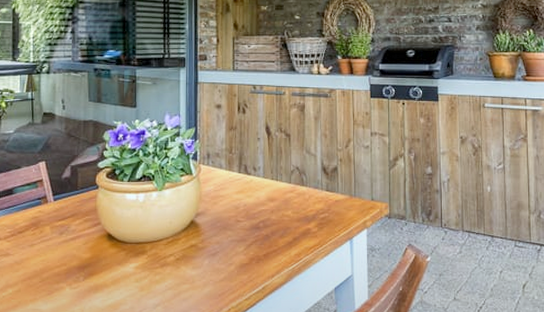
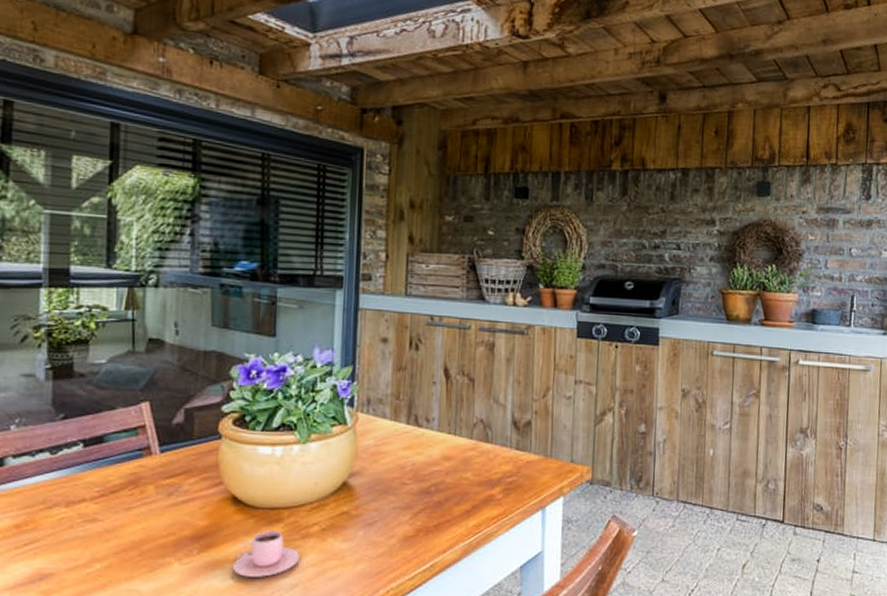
teacup: none [110,261,161,298] -> present [233,531,301,577]

